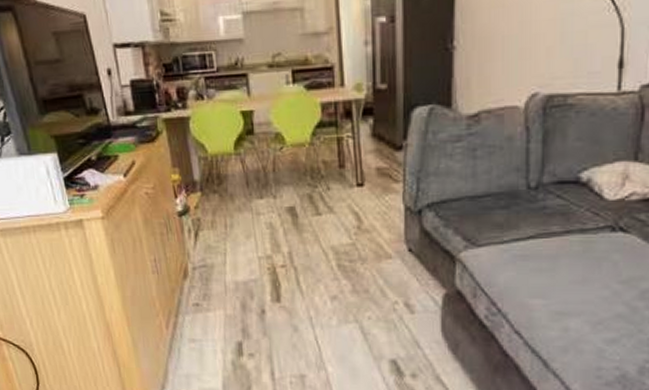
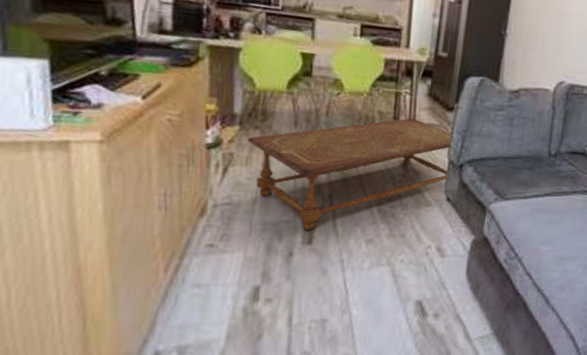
coffee table: none [209,163,408,288] -> present [247,118,453,230]

